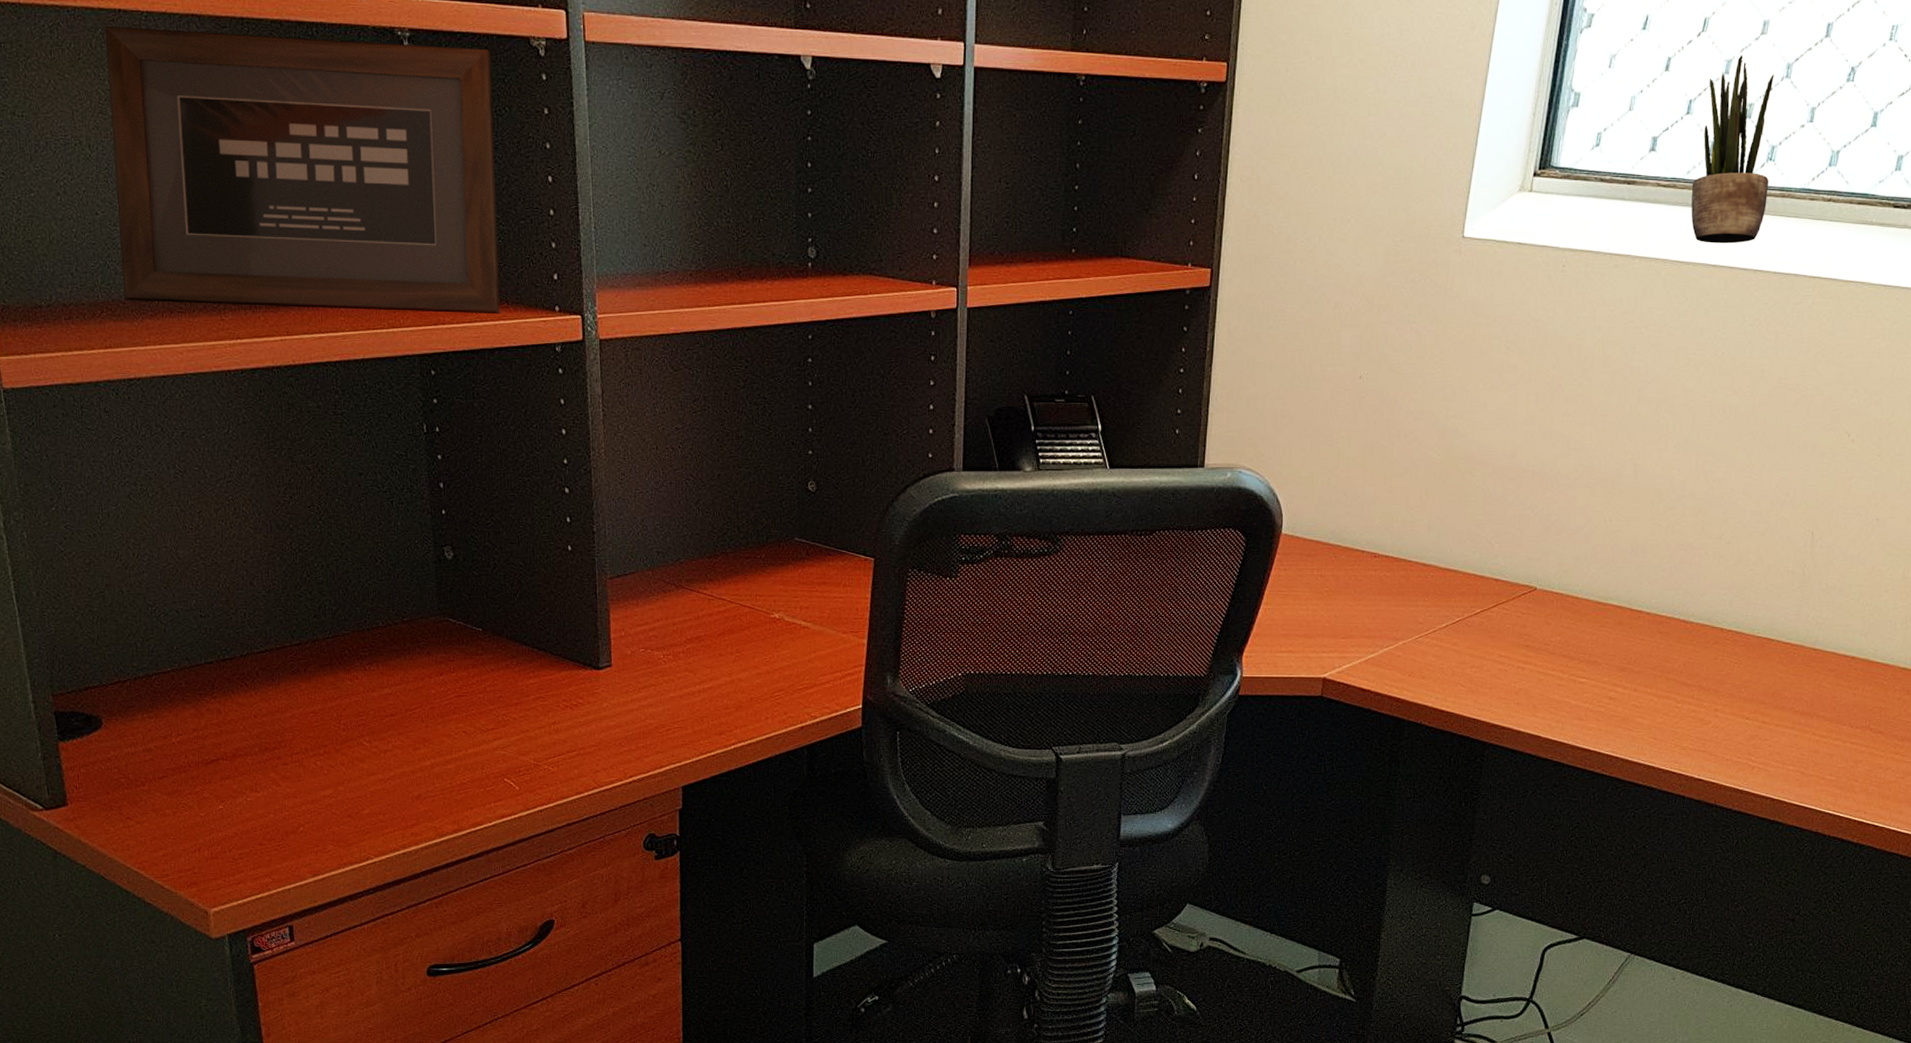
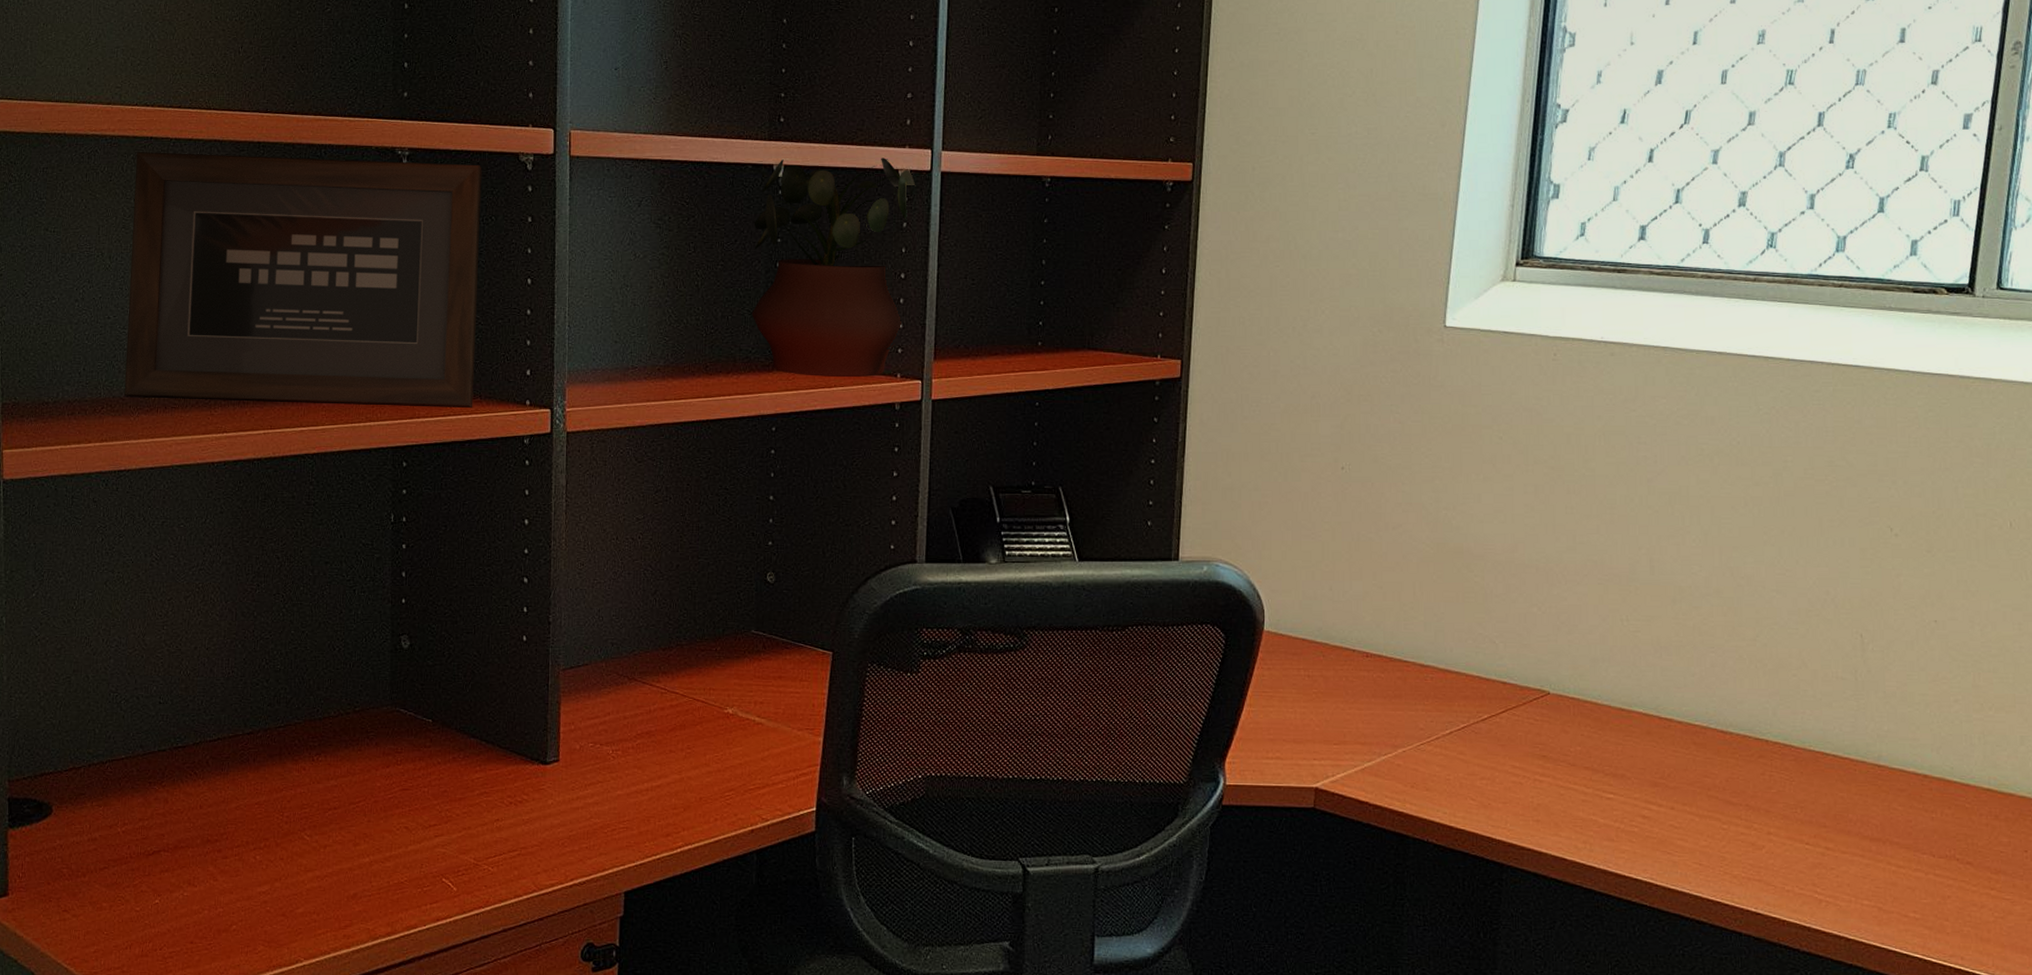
potted plant: none [783,50,949,285] -> present [752,158,916,378]
potted plant: present [1691,55,1774,244] -> none [1687,145,1772,331]

